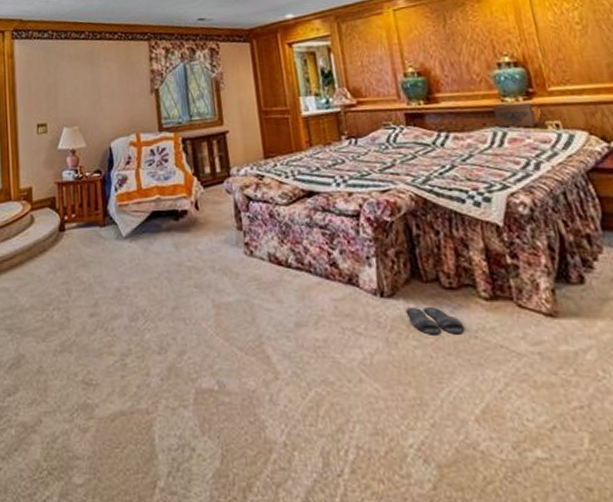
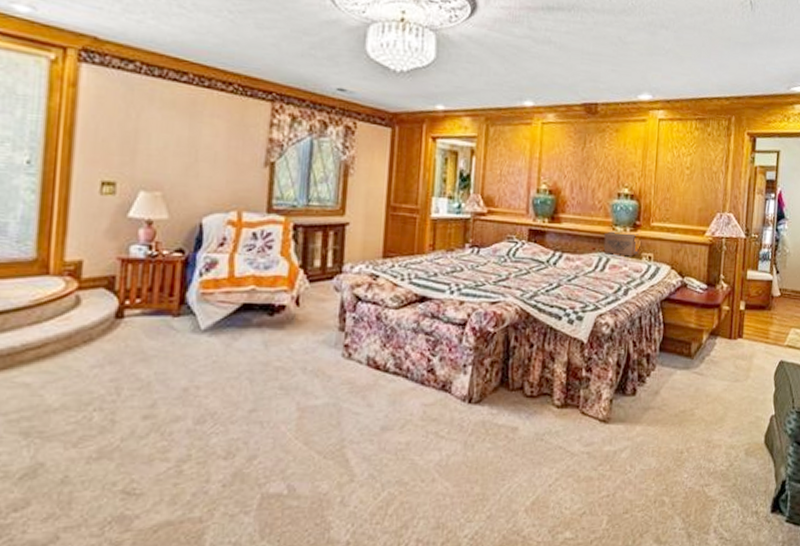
slippers: present [405,307,465,335] -> none [488,413,535,438]

